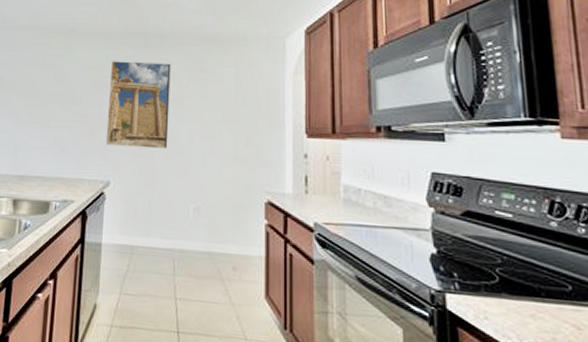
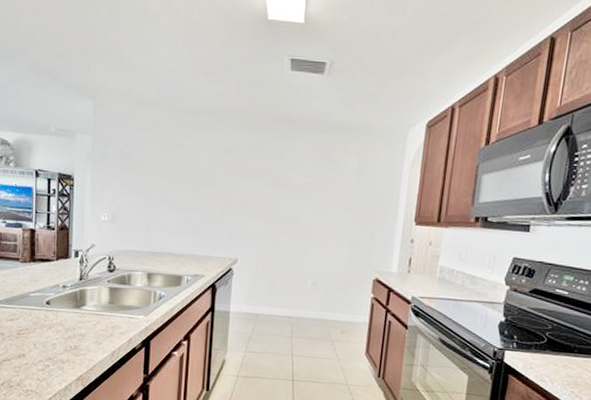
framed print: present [105,61,171,149] -> none [234,144,298,232]

